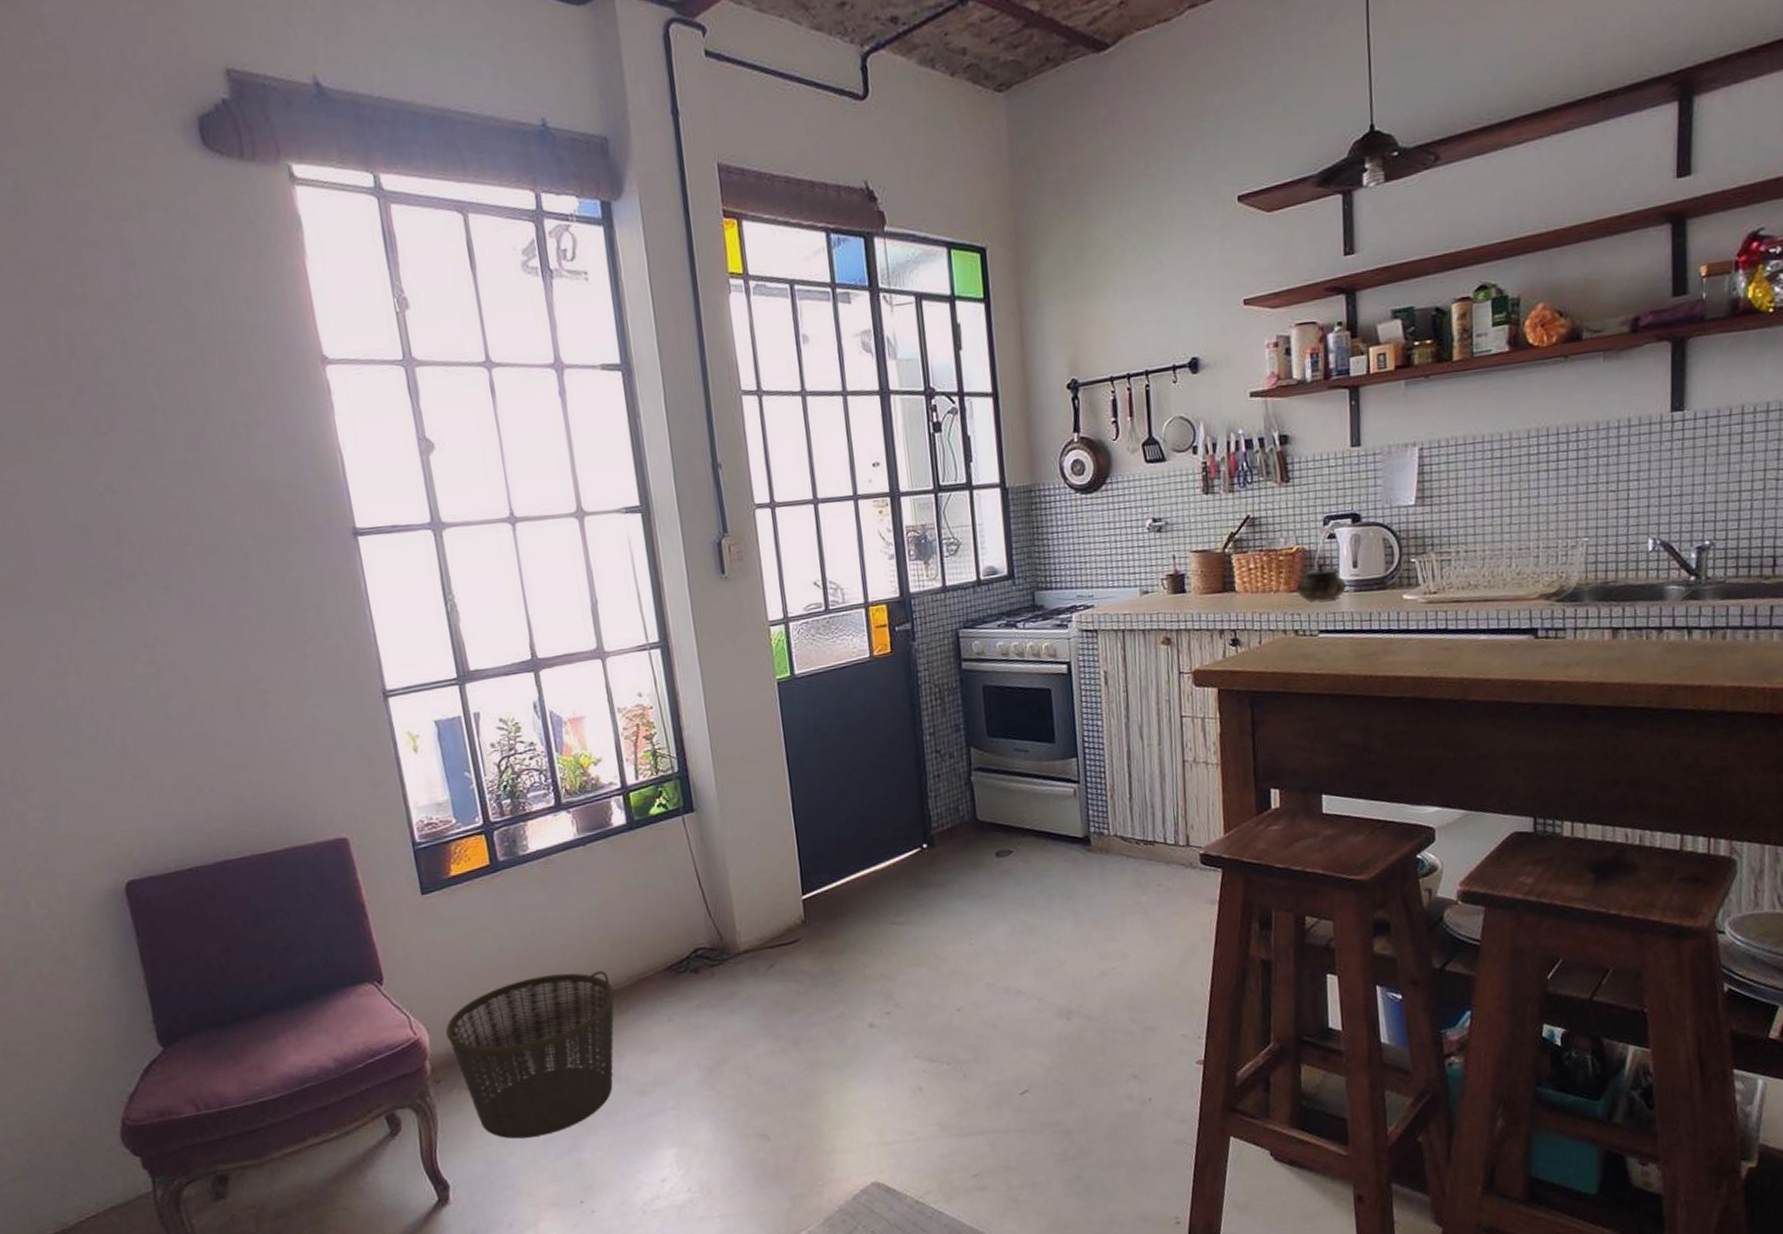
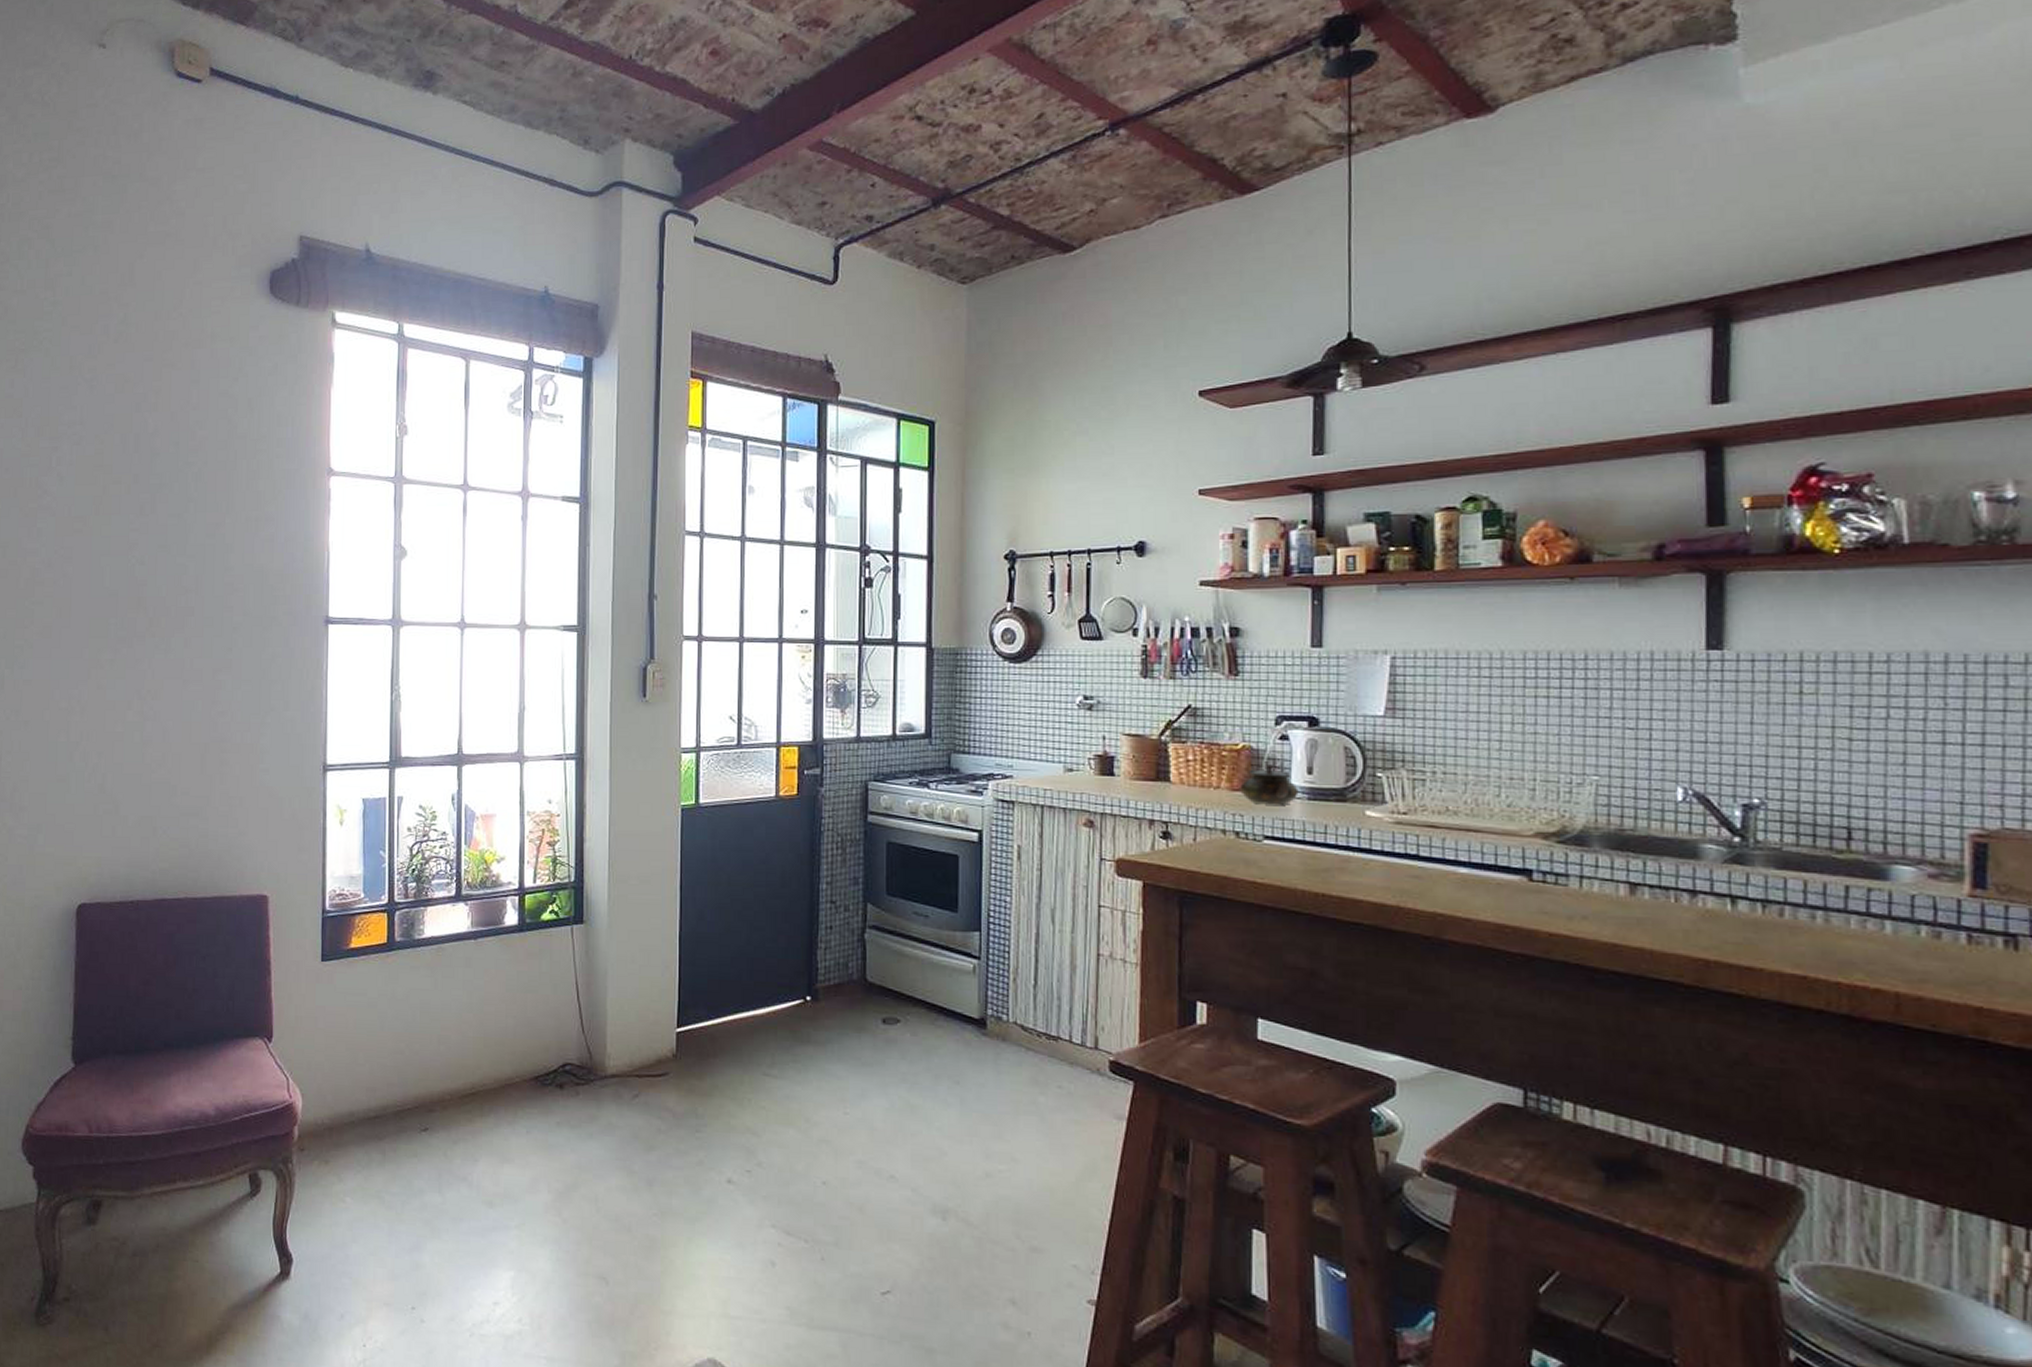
basket: present [445,970,615,1139] -> none [317,1062,480,1228]

